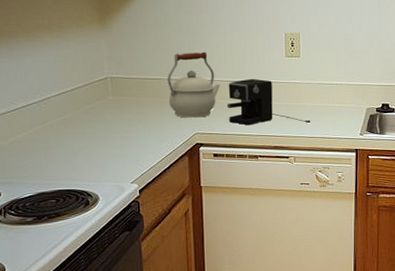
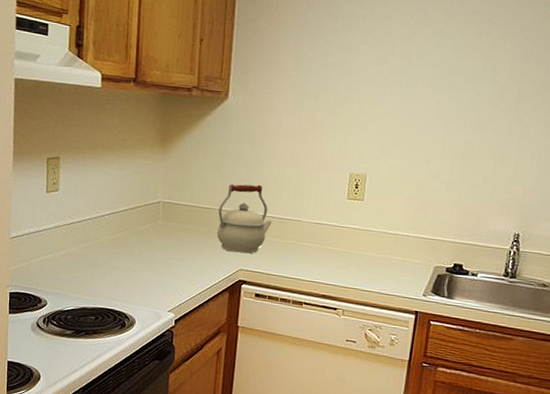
coffee maker: present [226,78,311,126] -> none [276,218,367,275]

